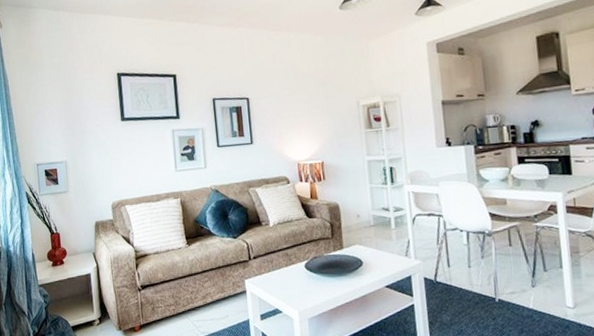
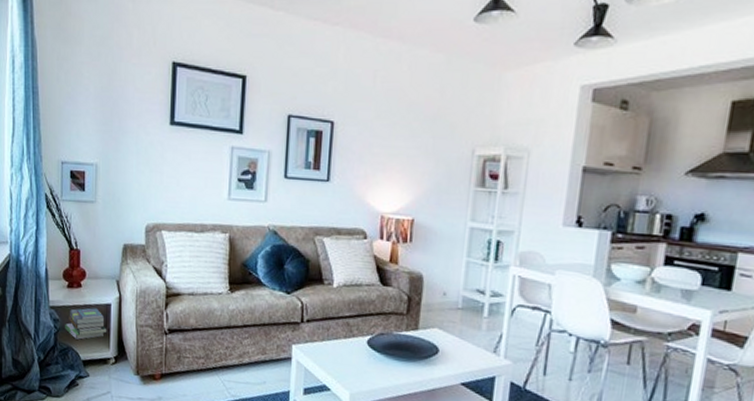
books: none [53,279,90,309] -> present [65,308,107,340]

